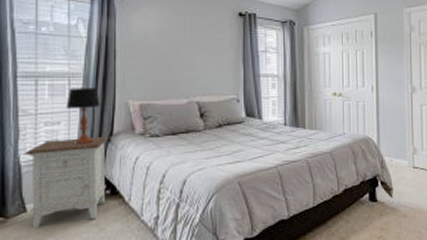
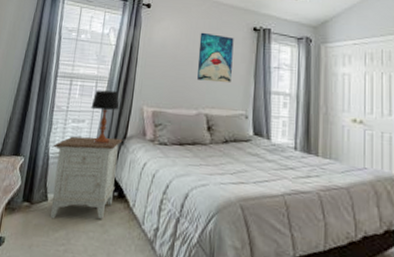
wall art: none [184,19,220,70] -> present [197,32,234,84]

